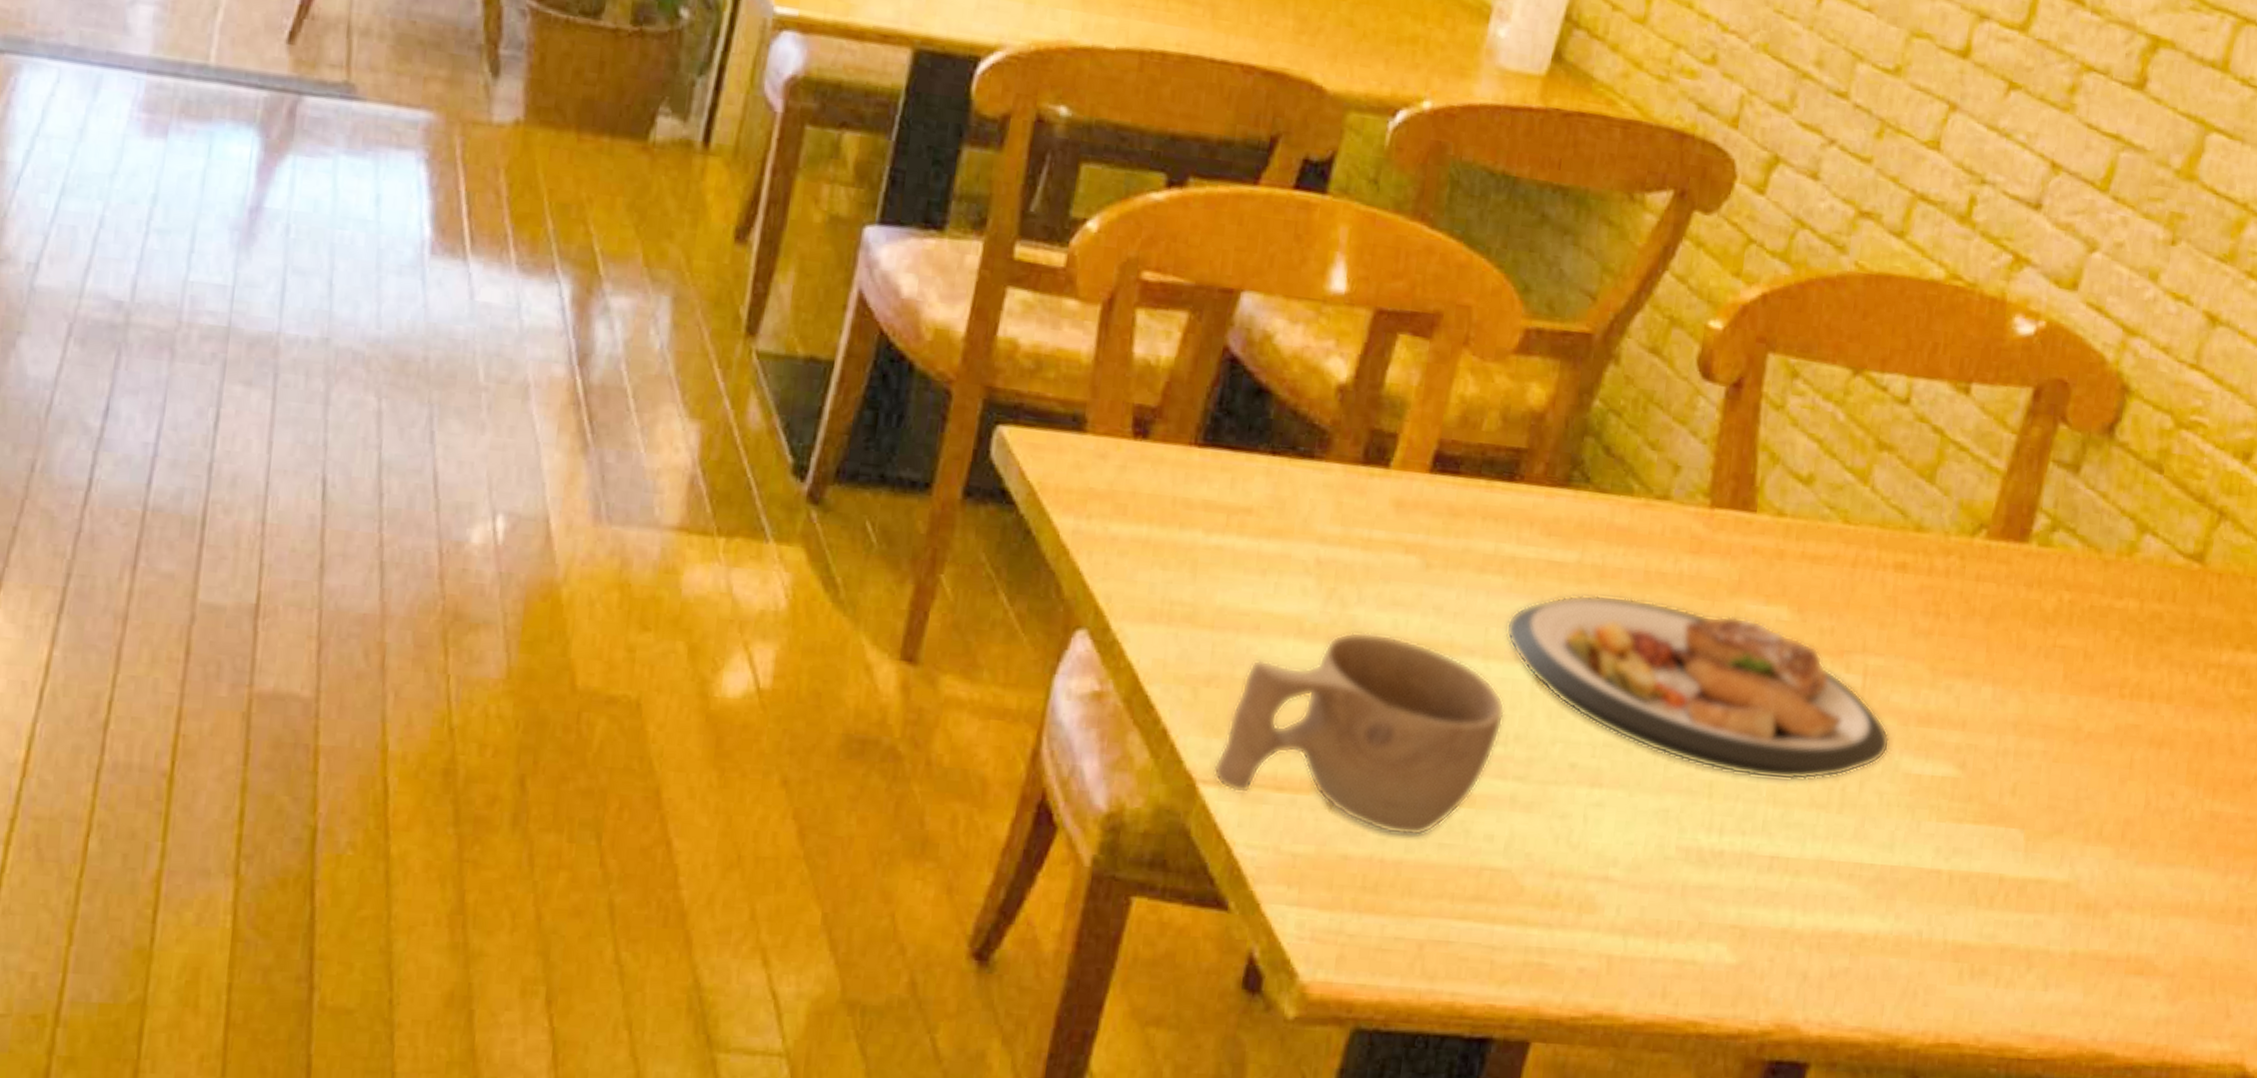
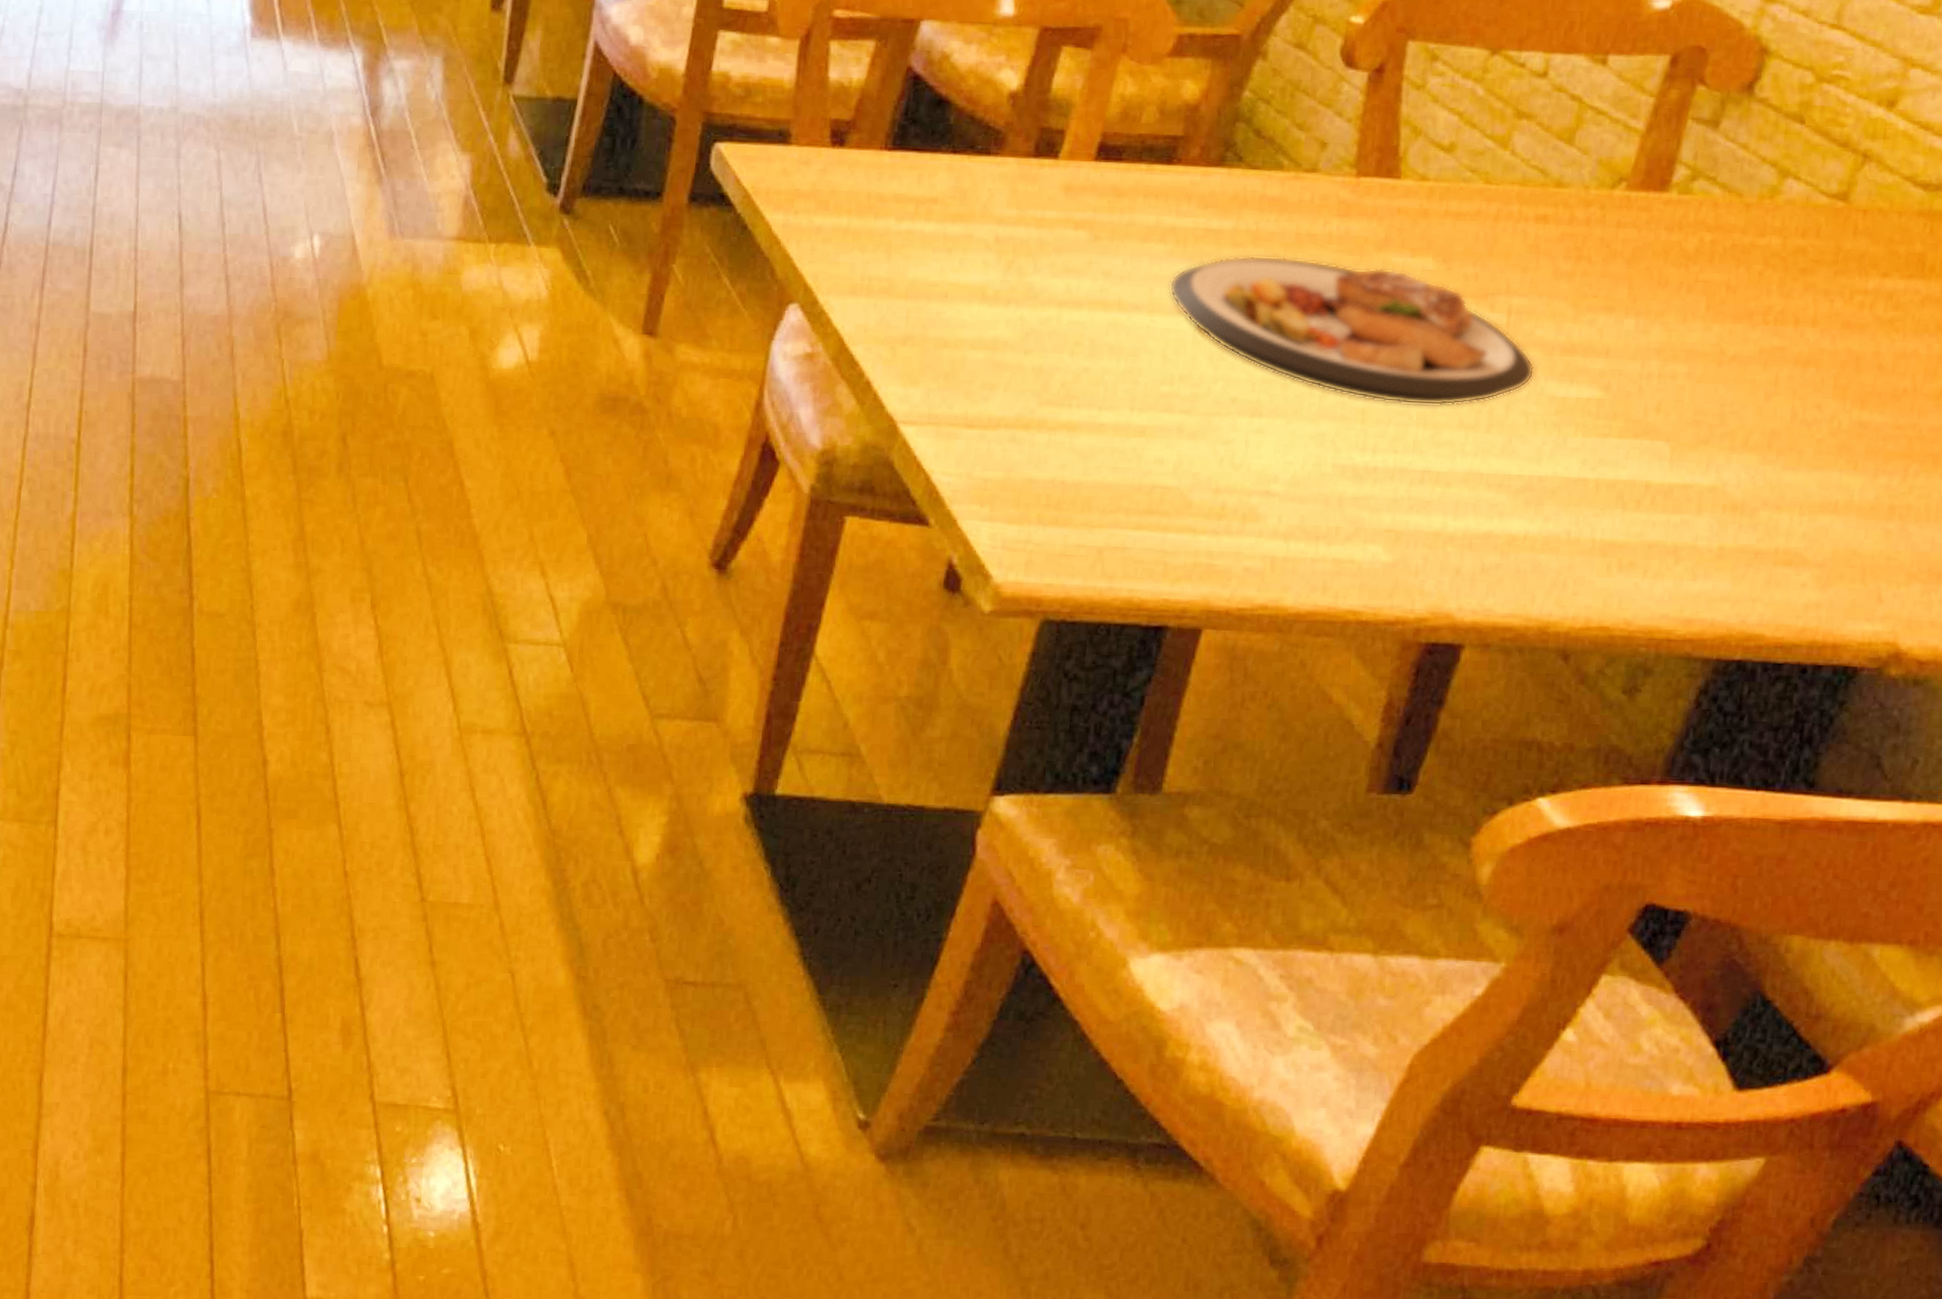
cup: present [1213,631,1505,837] -> none [911,295,1170,462]

